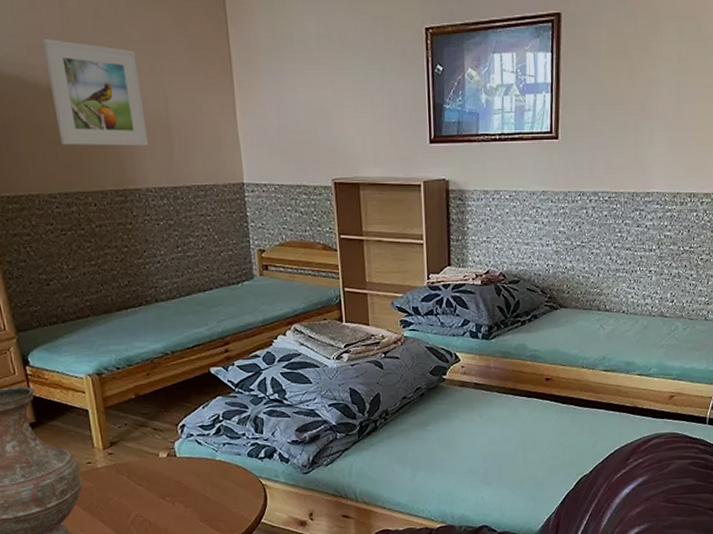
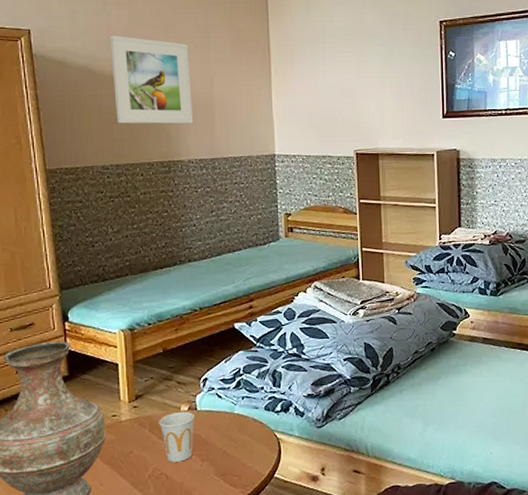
cup: none [137,458,175,509] -> present [159,411,194,463]

